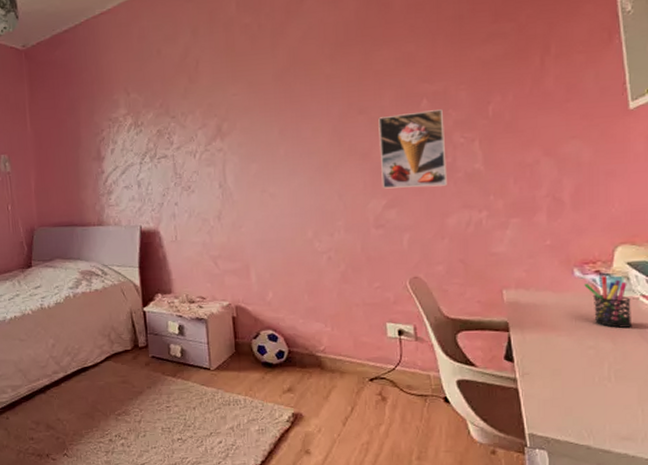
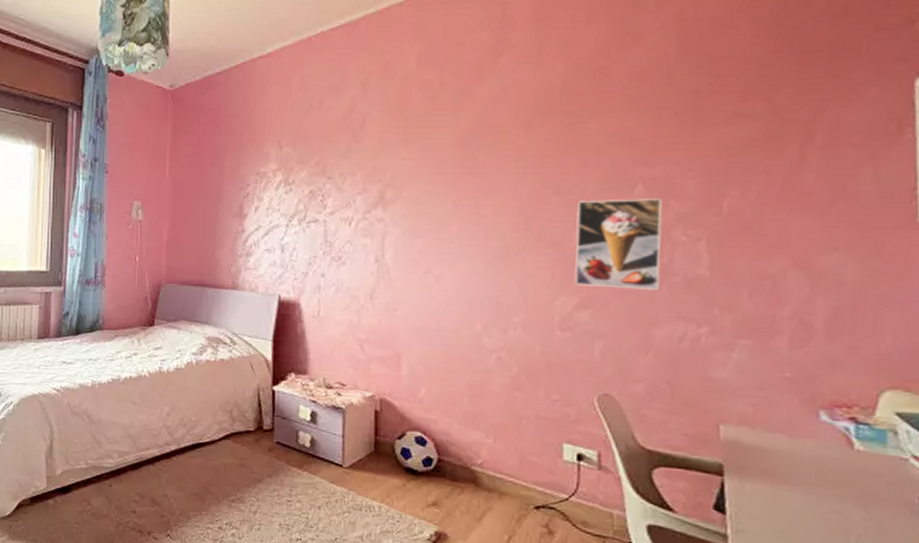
pen holder: present [584,275,633,328] -> none [832,424,898,495]

